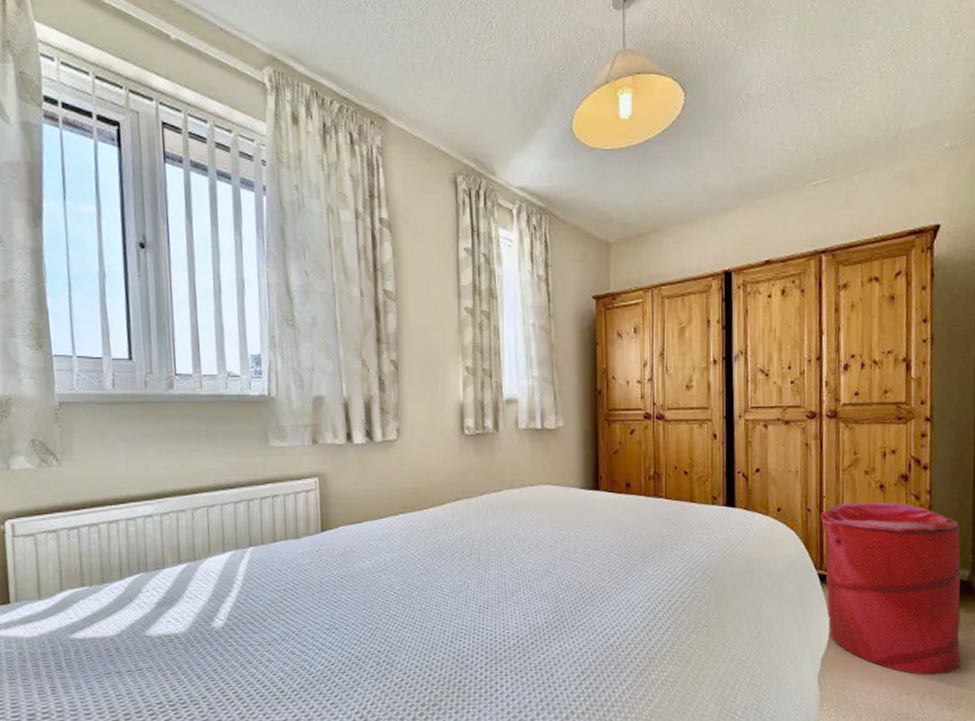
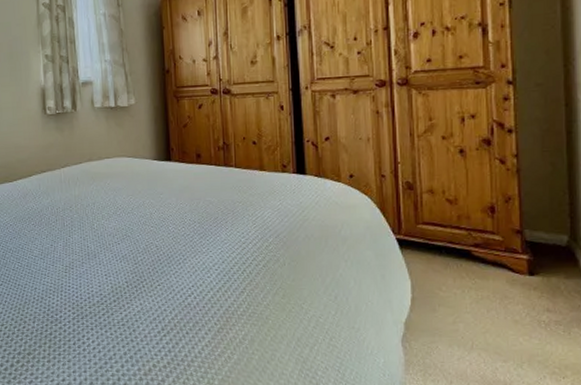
laundry hamper: present [820,501,961,675] -> none [396,166,563,343]

